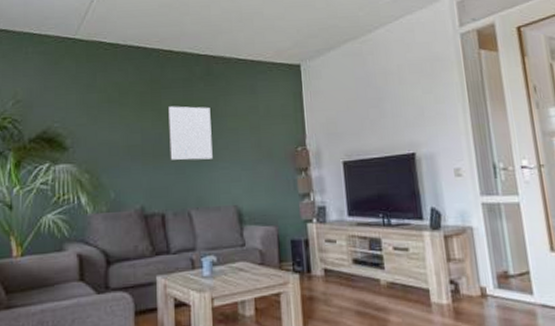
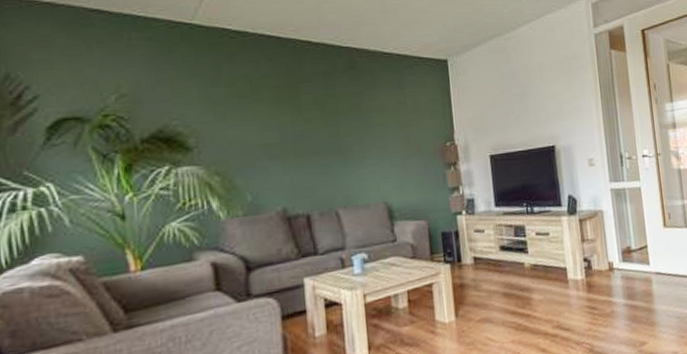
wall art: present [168,106,213,160] -> none [309,101,360,159]

